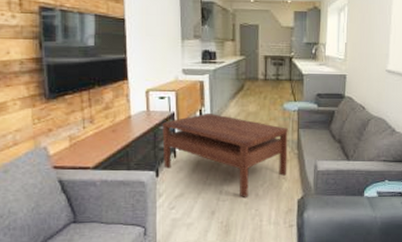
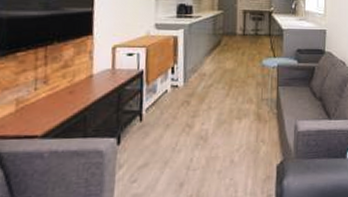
coffee table: present [162,112,288,197] -> none [127,70,267,165]

